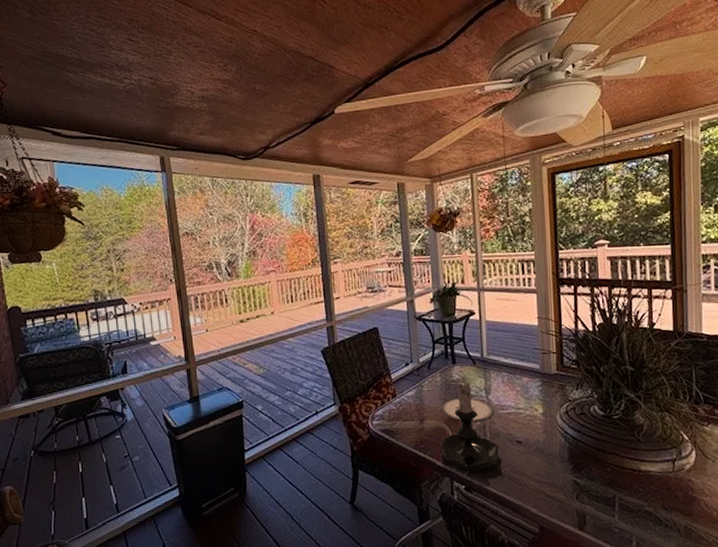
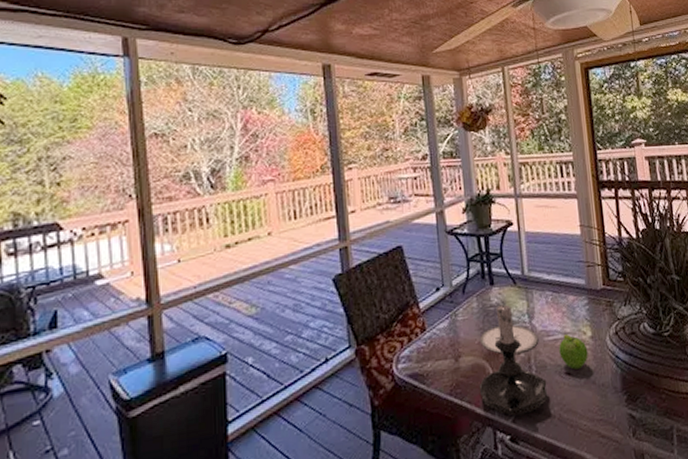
fruit: none [512,410,539,439] -> present [559,334,588,370]

